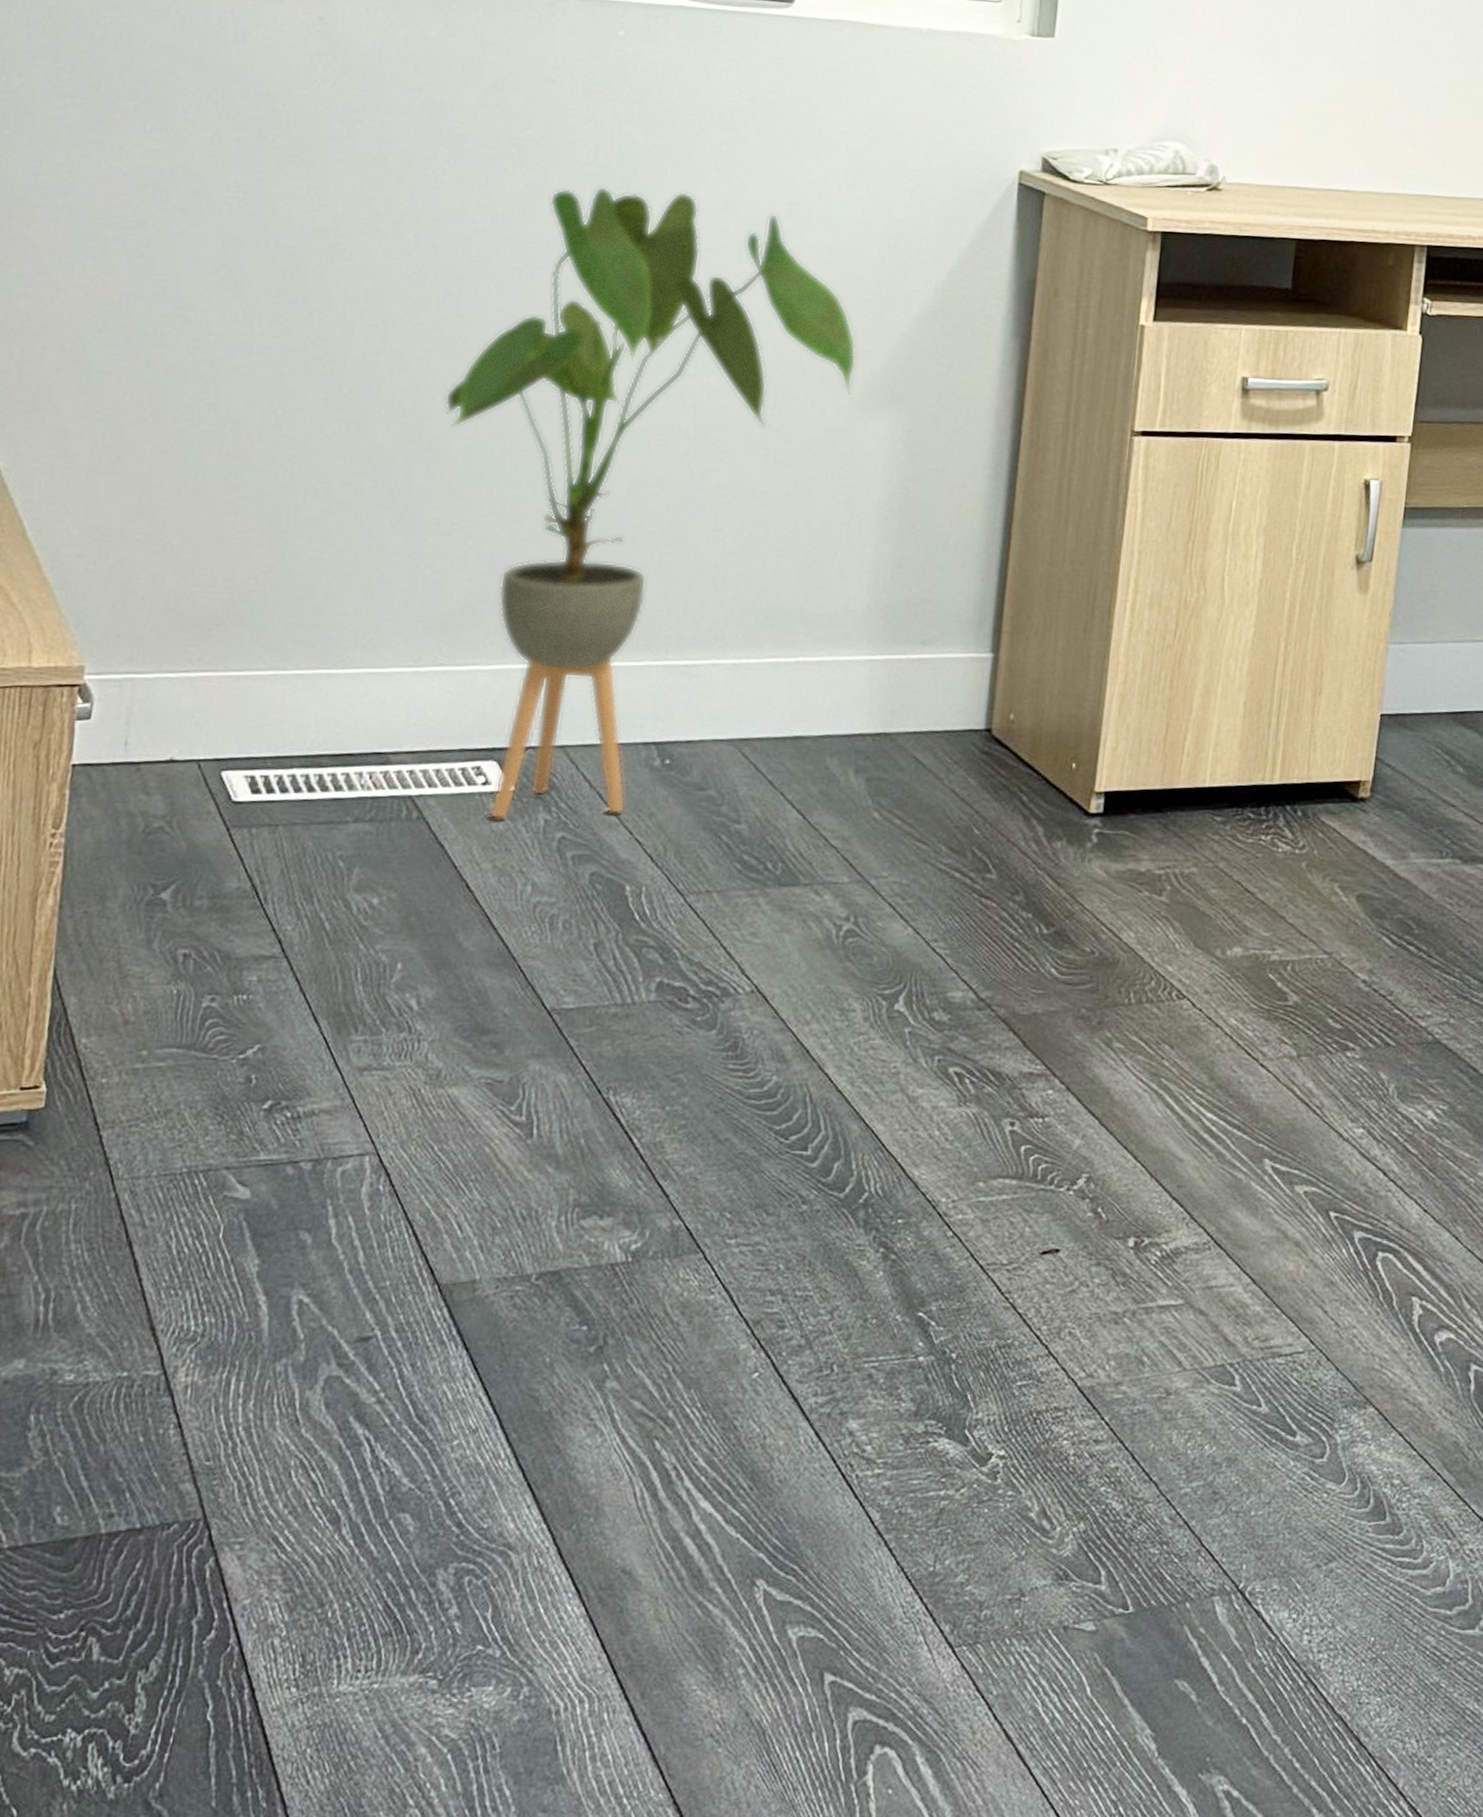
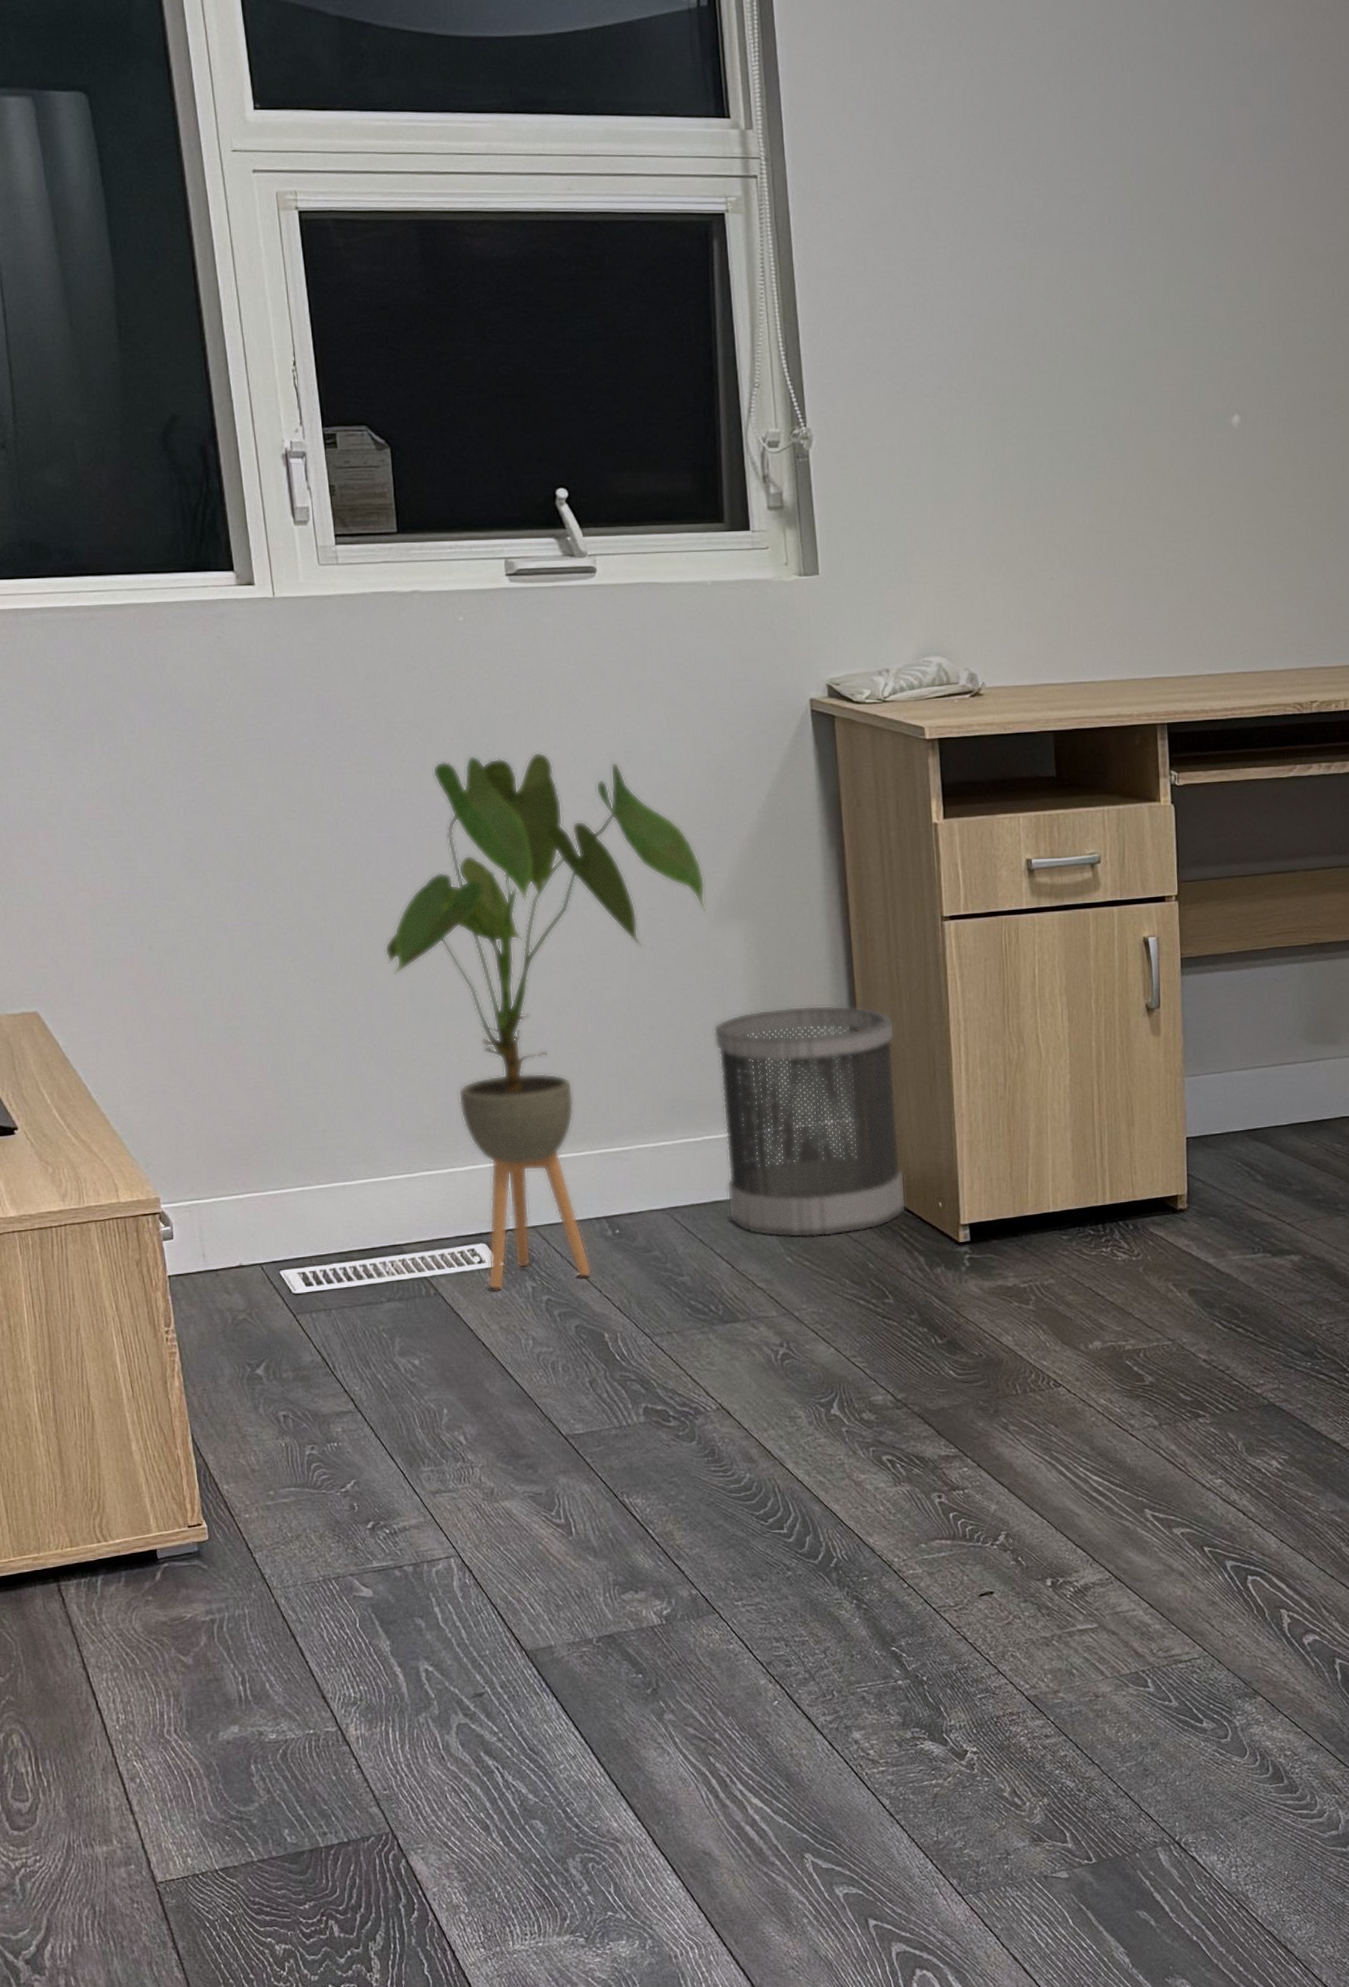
wastebasket: none [810,515,1055,792] -> present [713,1005,907,1238]

